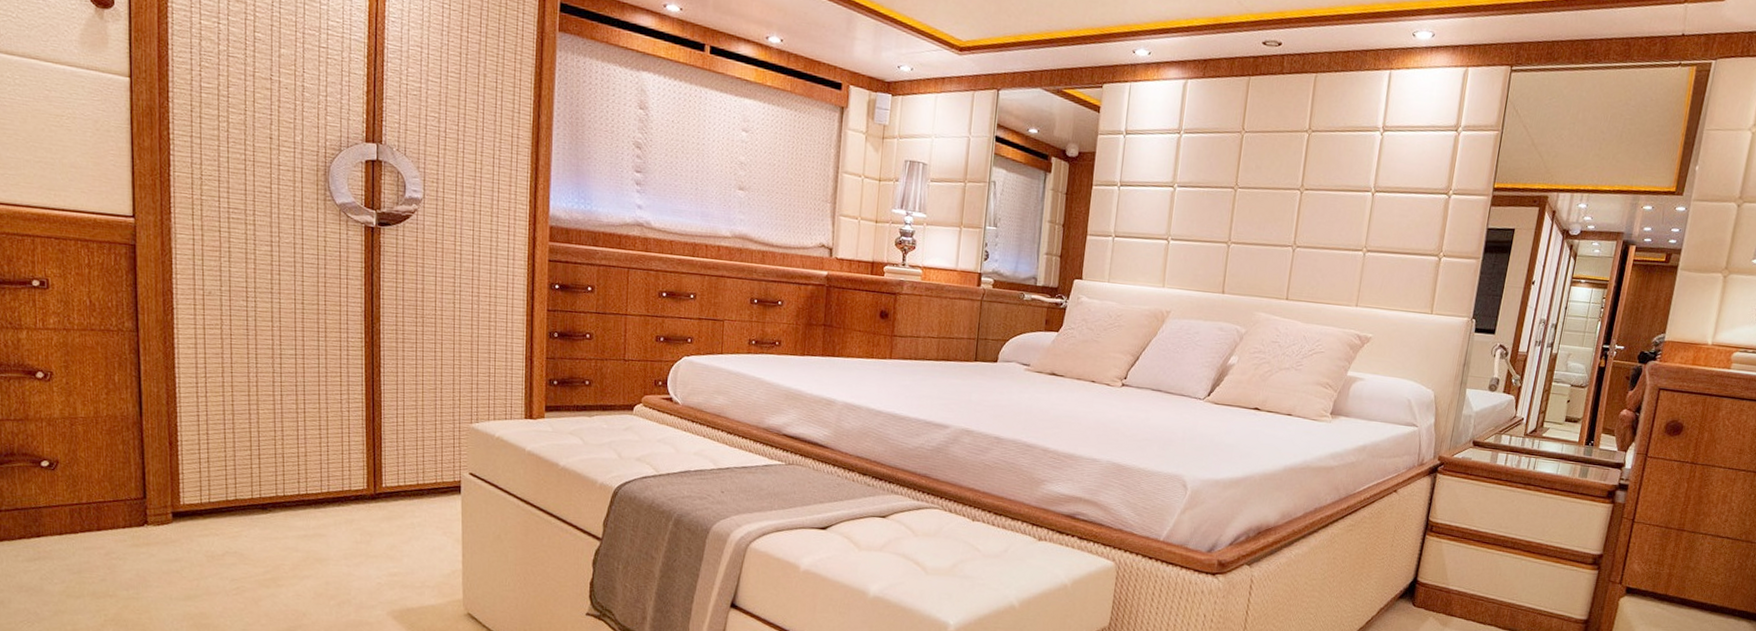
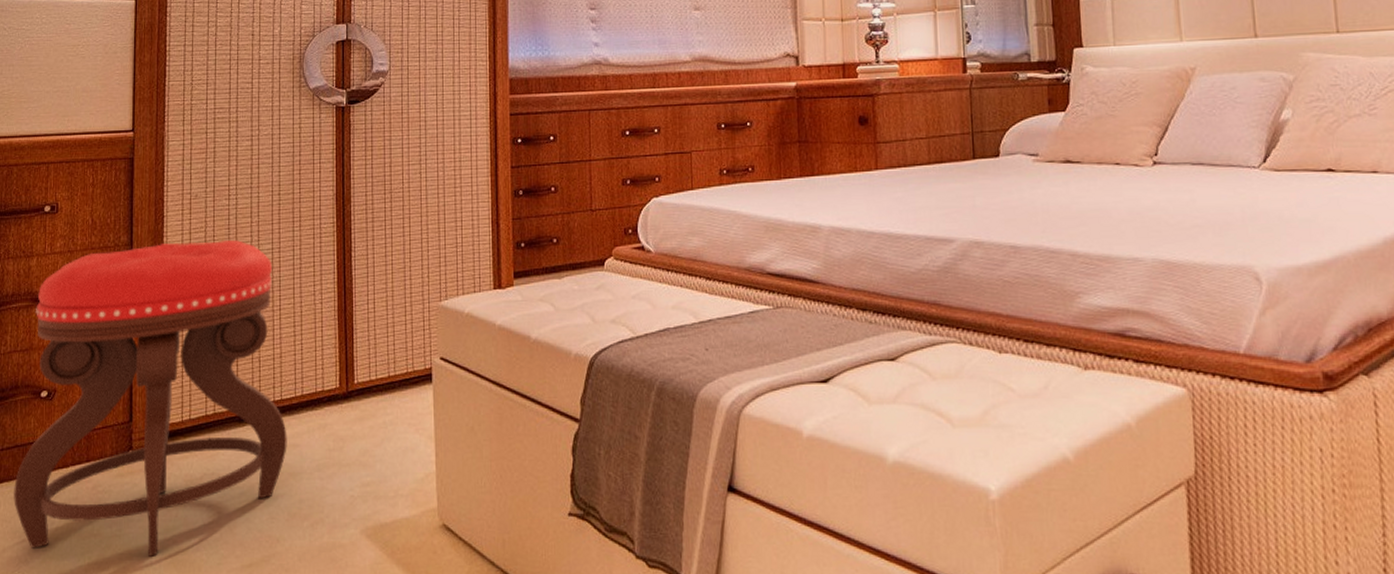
stool: none [16,334,313,619] -> present [14,240,287,557]

